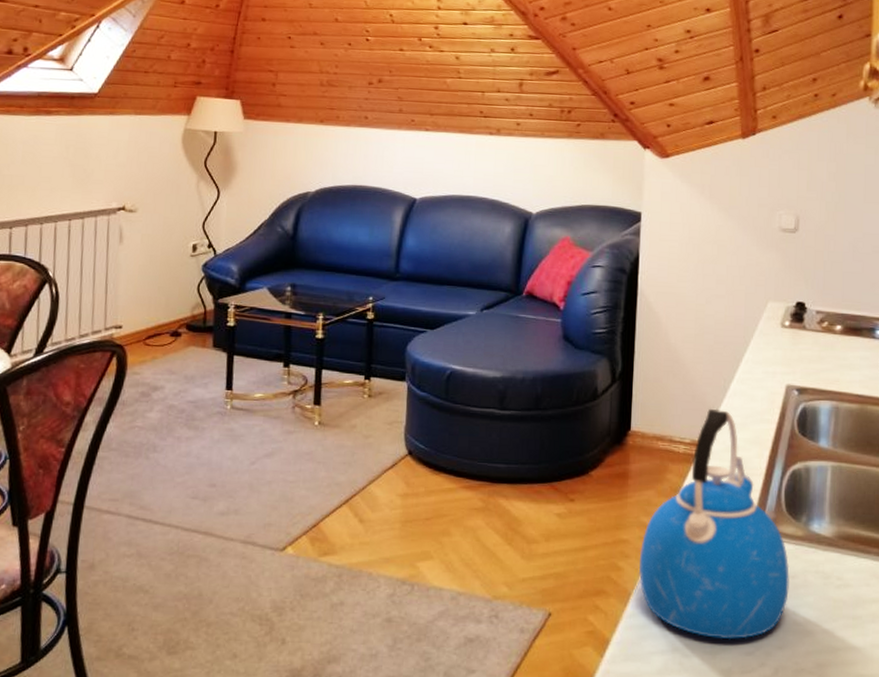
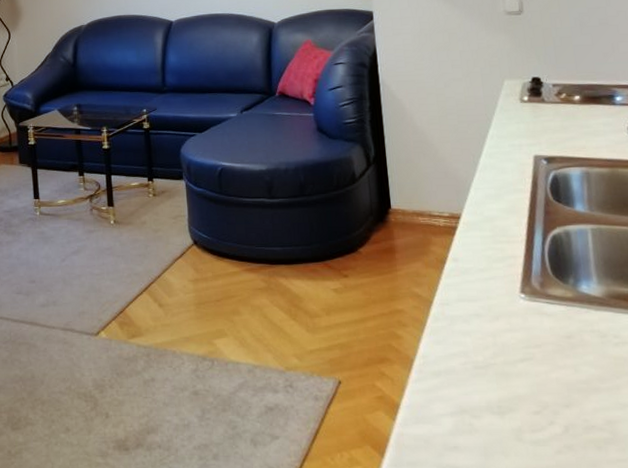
kettle: present [639,408,790,640] -> none [416,183,567,400]

